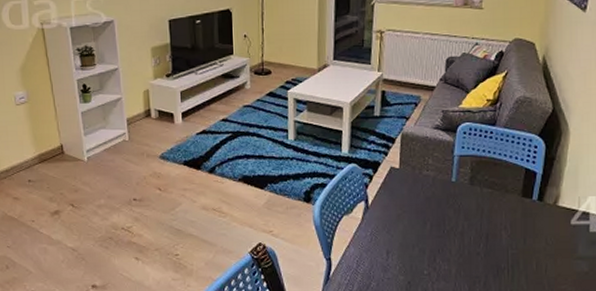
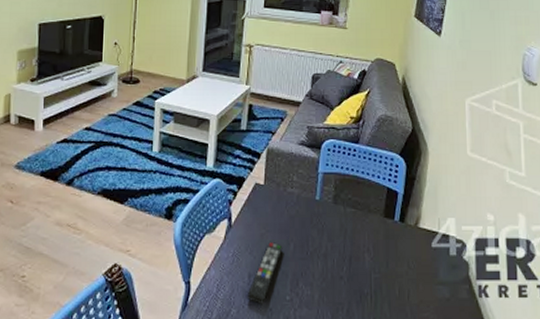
remote control: none [385,221,420,279] -> present [246,241,283,305]

